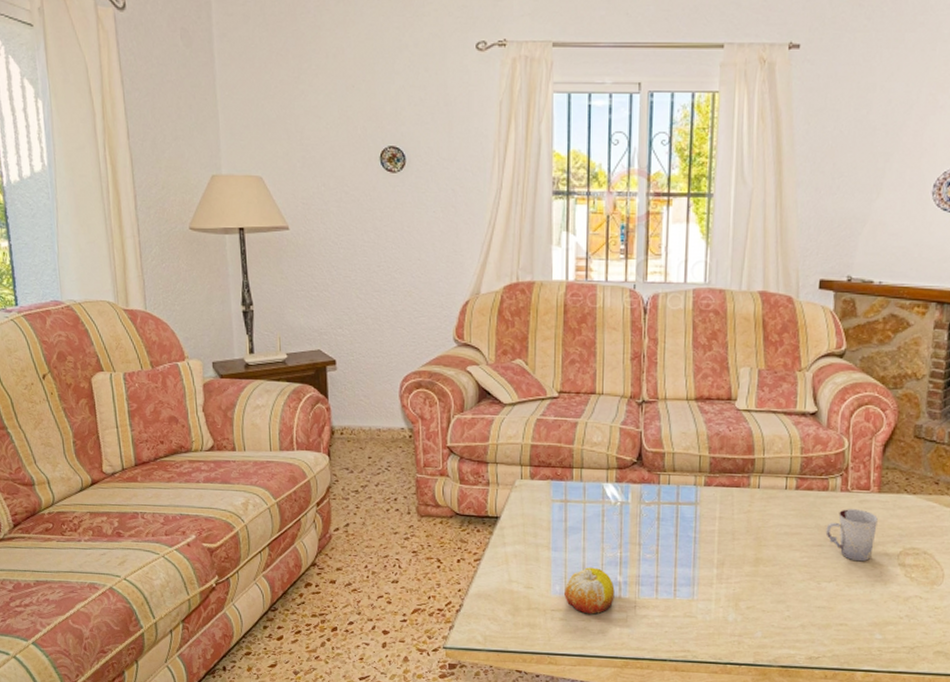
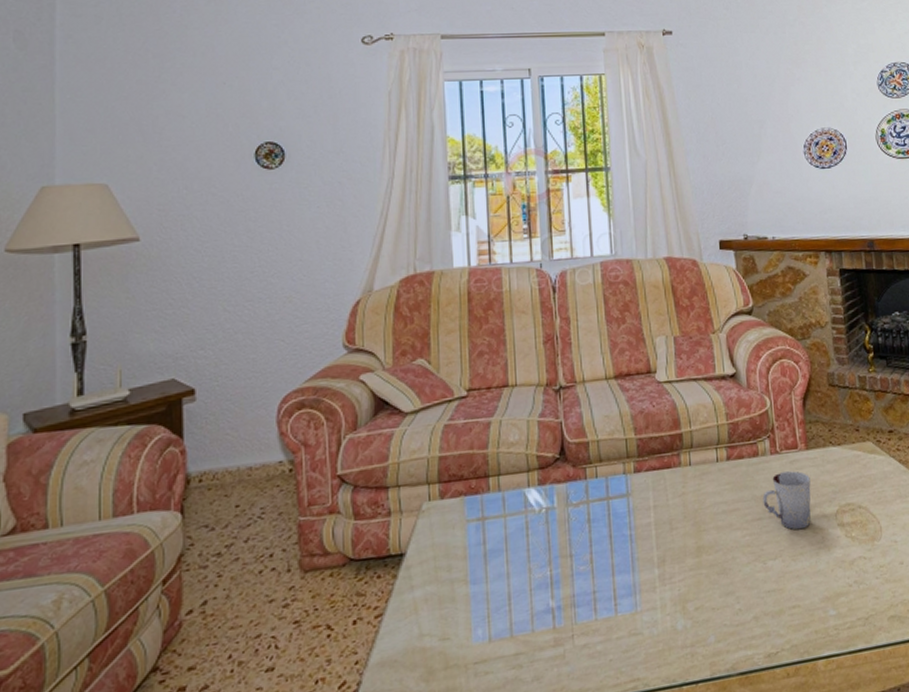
fruit: present [564,567,615,615] -> none [488,595,548,659]

